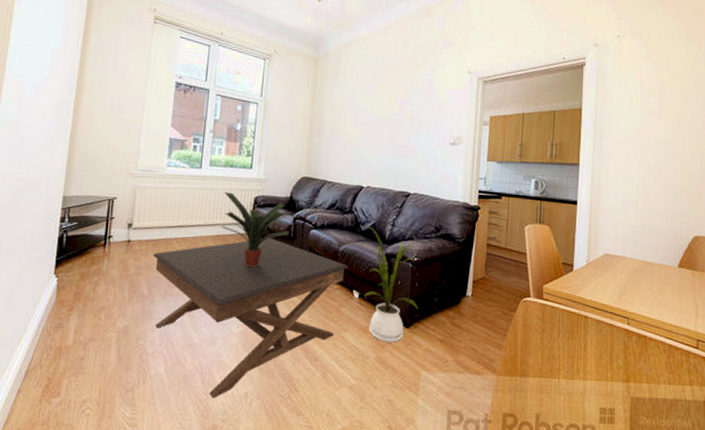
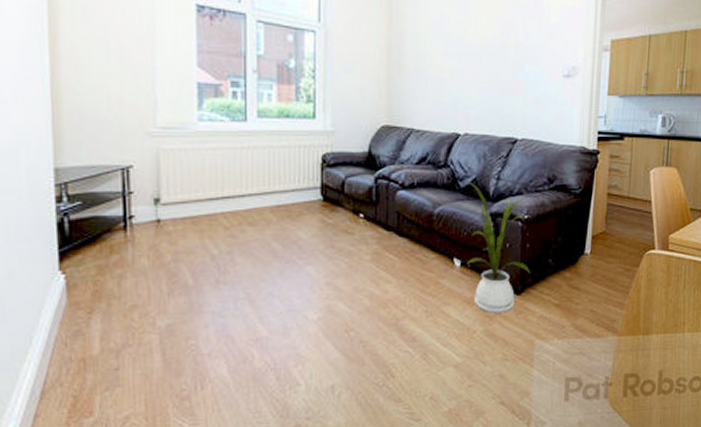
coffee table: present [152,238,348,399] -> none [193,204,446,396]
potted plant: present [222,192,289,268] -> none [280,150,370,242]

